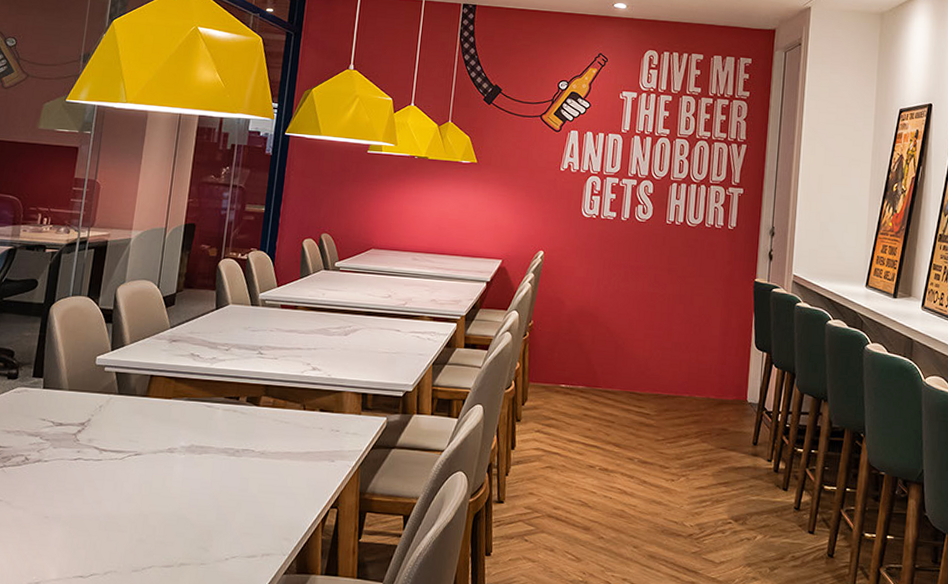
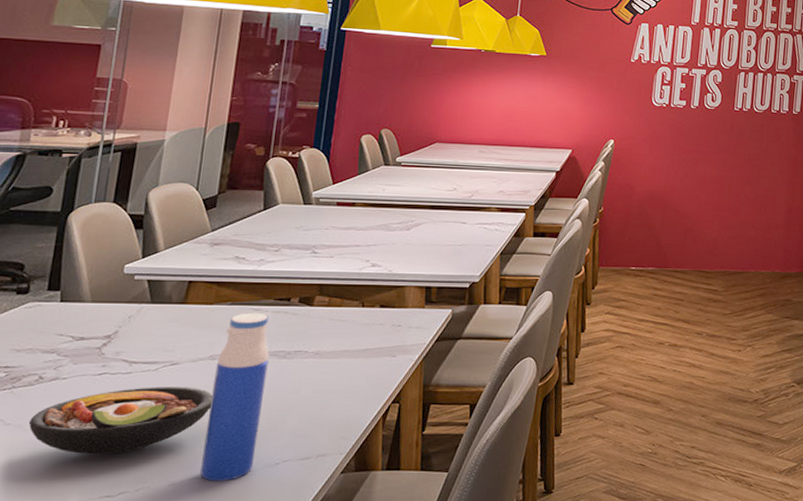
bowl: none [16,474,171,537] -> present [28,387,213,455]
water bottle: none [159,408,220,572] -> present [200,312,270,482]

